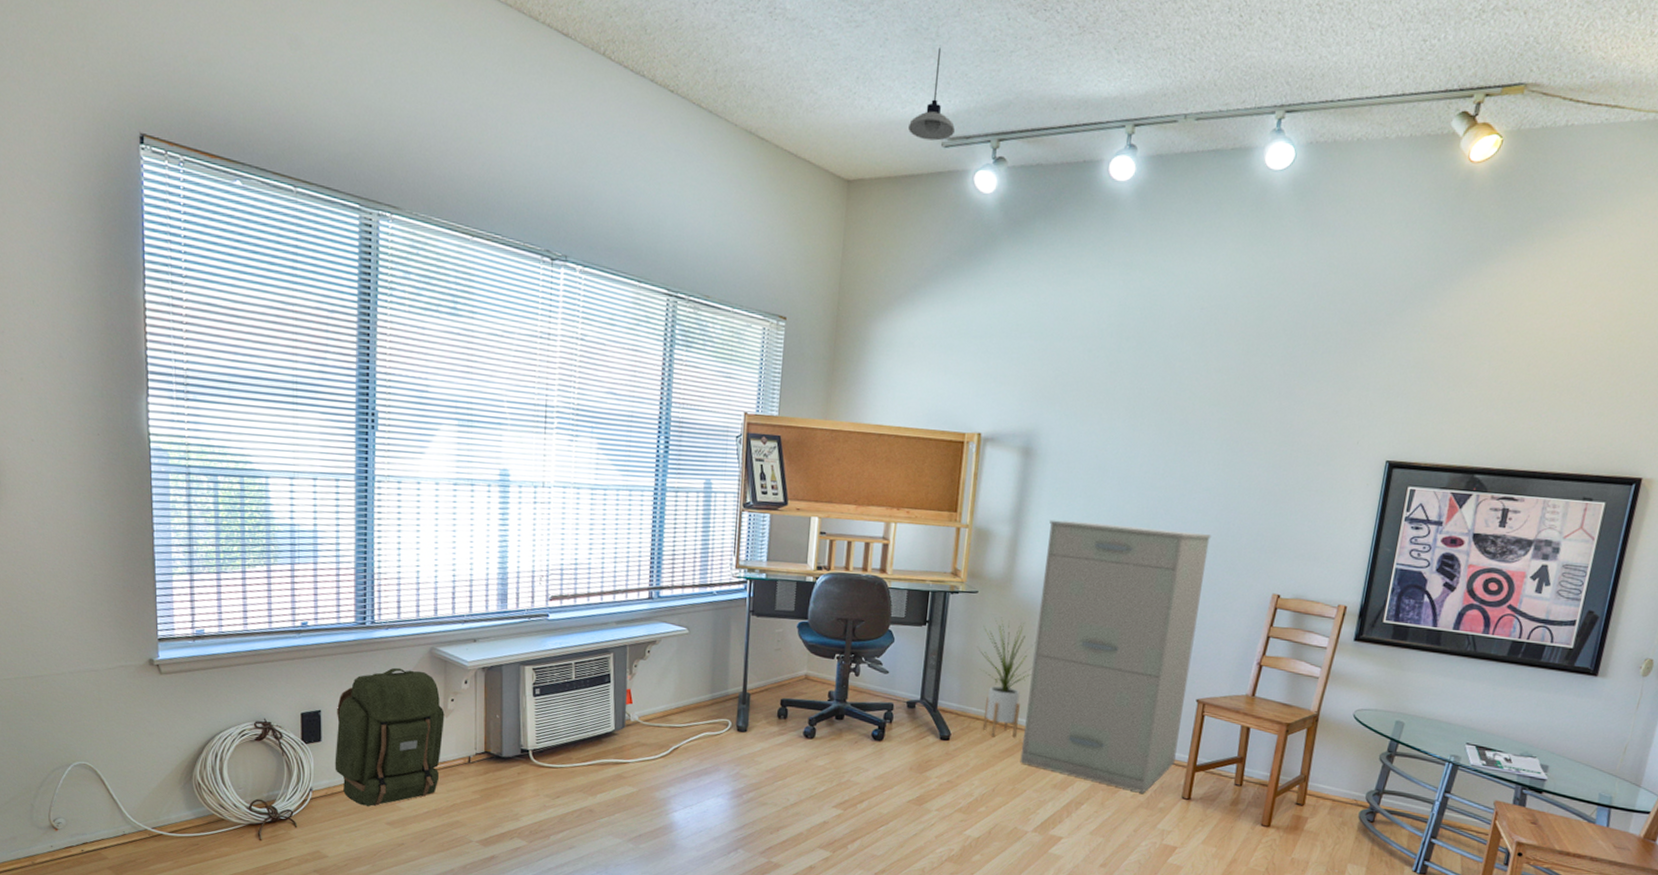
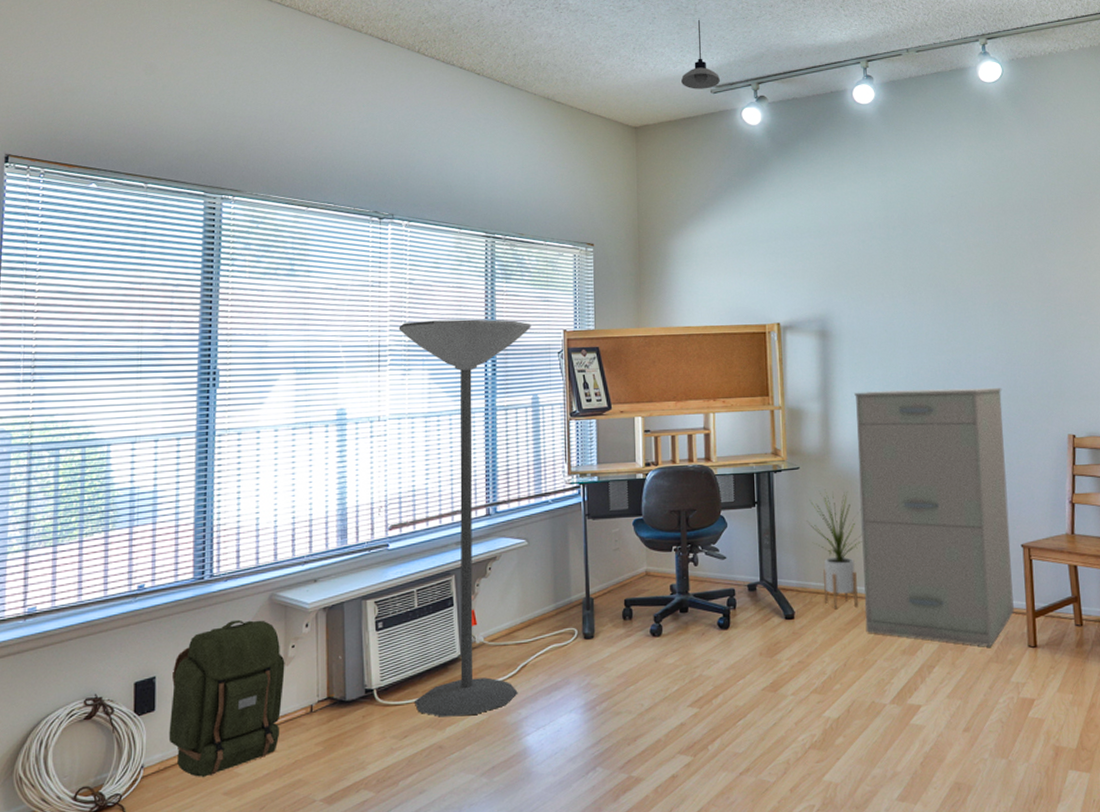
floor lamp: none [567,383,710,786] -> present [399,319,531,717]

